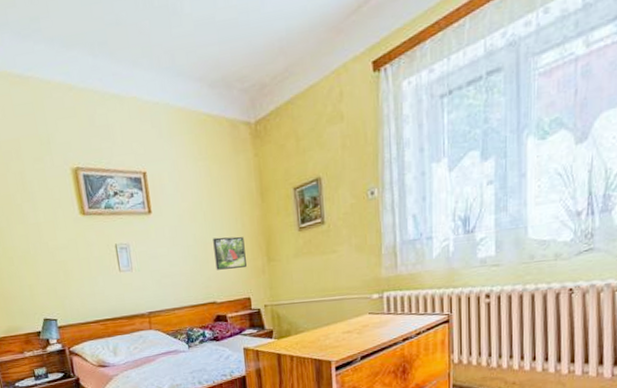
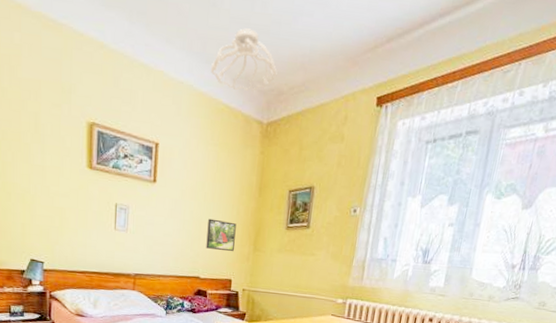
ceiling light fixture: none [184,27,255,96] -> present [211,28,277,91]

